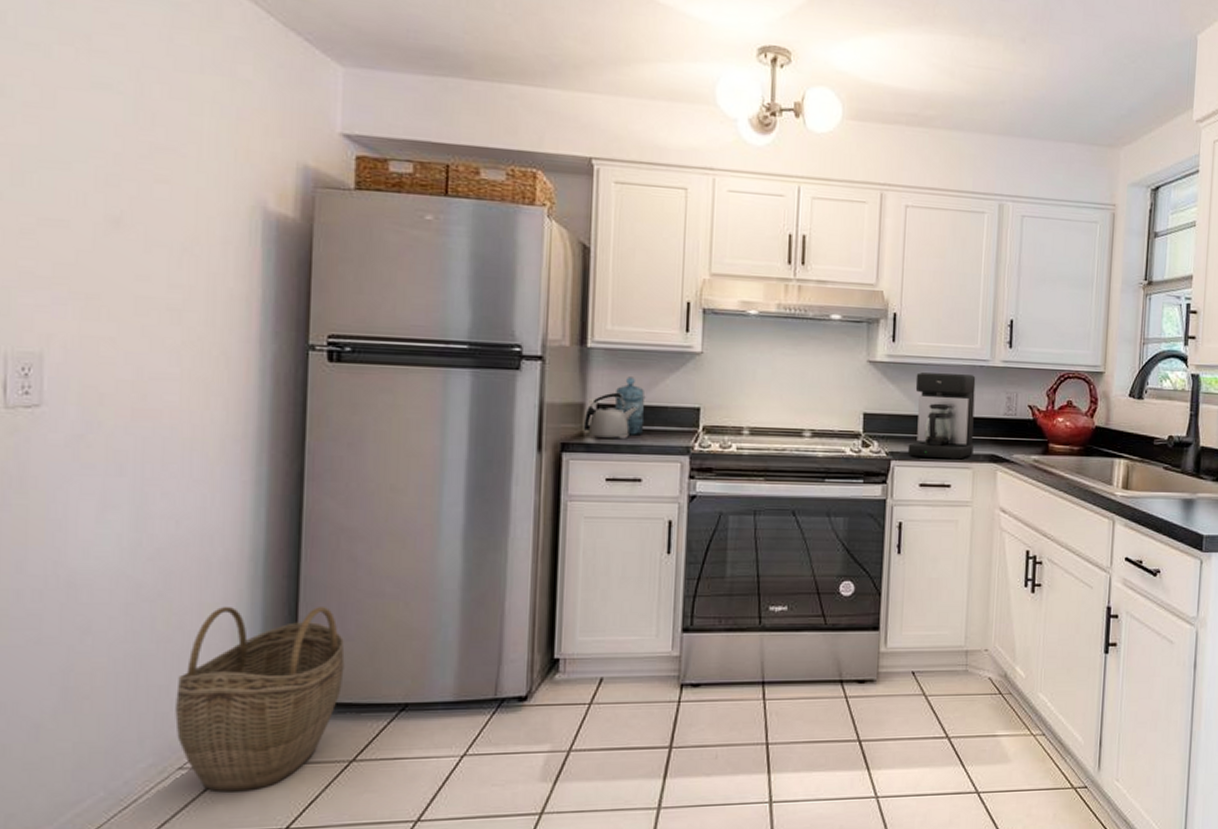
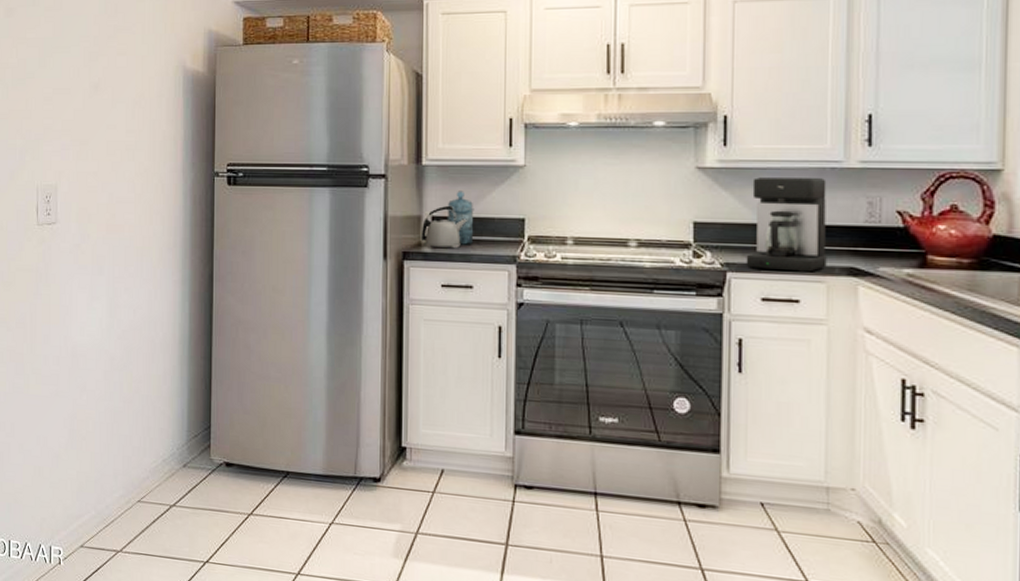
woven basket: present [175,606,345,793] -> none [135,378,243,527]

